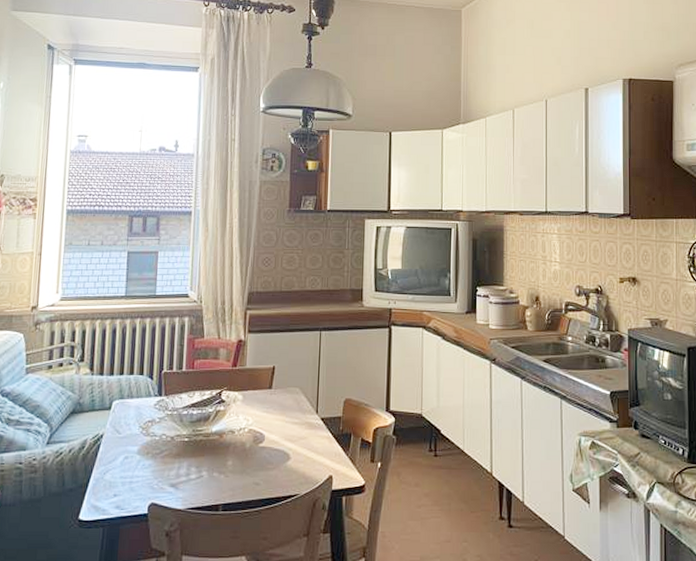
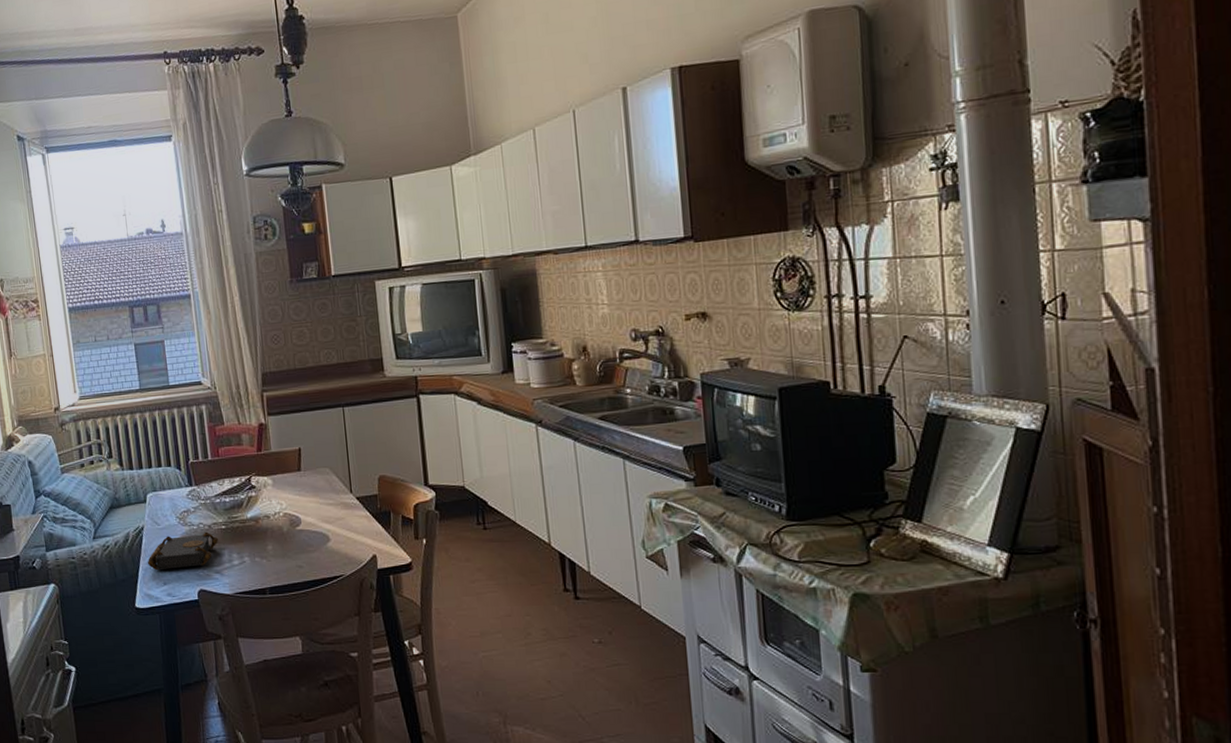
book: none [100,443,179,481] -> present [147,531,218,571]

